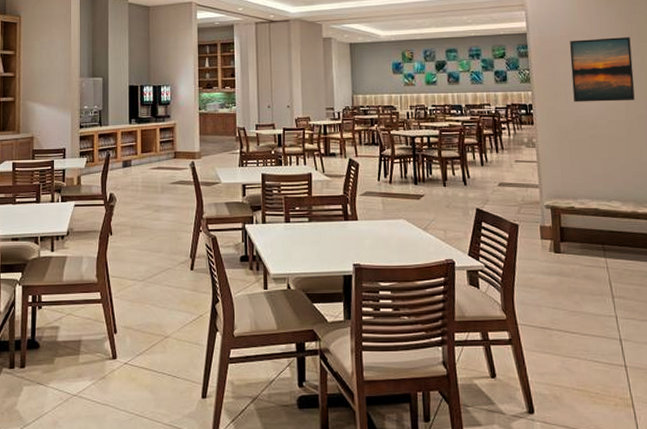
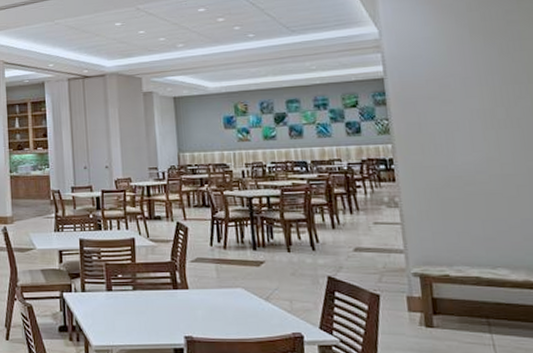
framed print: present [570,37,635,102] -> none [438,78,524,155]

